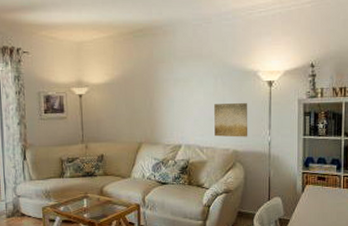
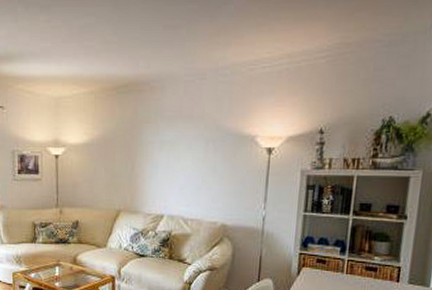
wall art: present [214,102,248,137] -> none [201,171,242,210]

